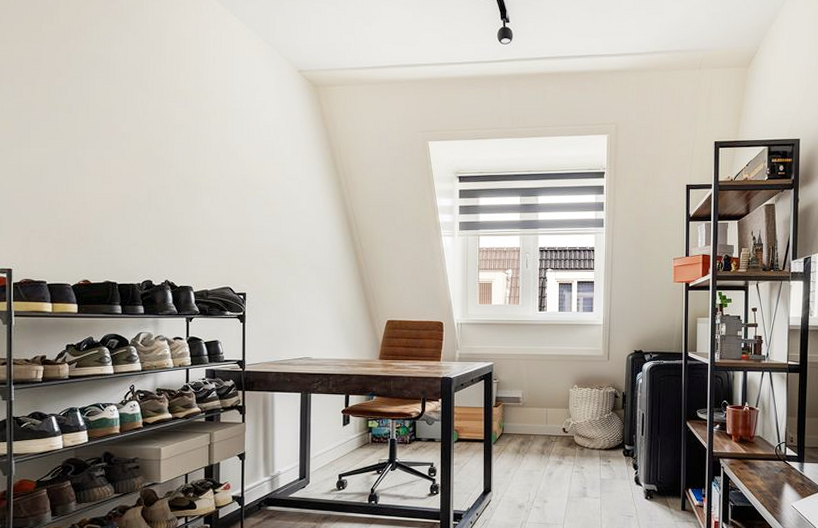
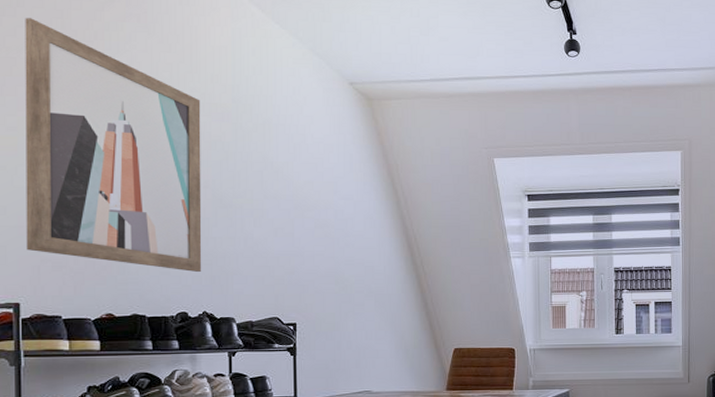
wall art: none [18,14,167,245] -> present [25,18,202,273]

